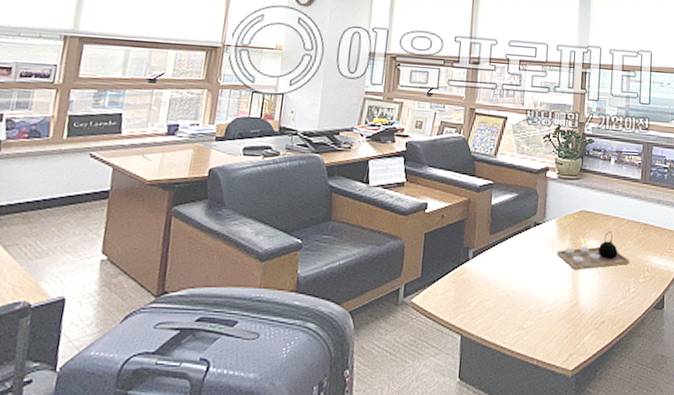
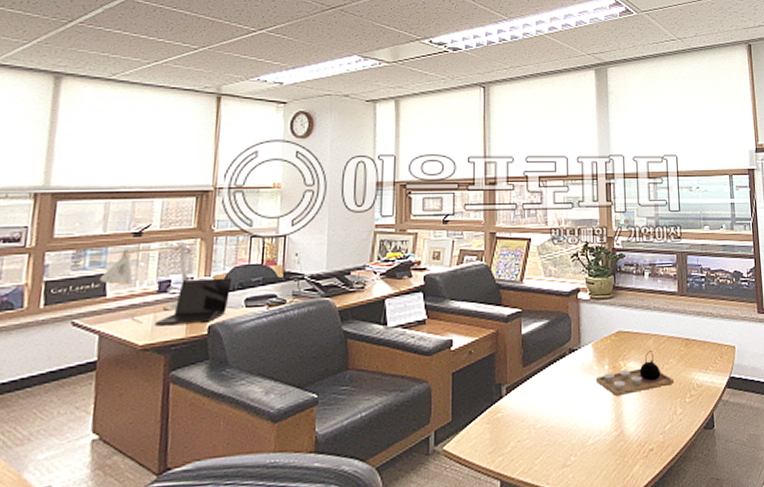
desk lamp: none [116,93,199,152] -> present [99,244,191,311]
laptop: none [162,125,233,166] -> present [155,278,232,326]

